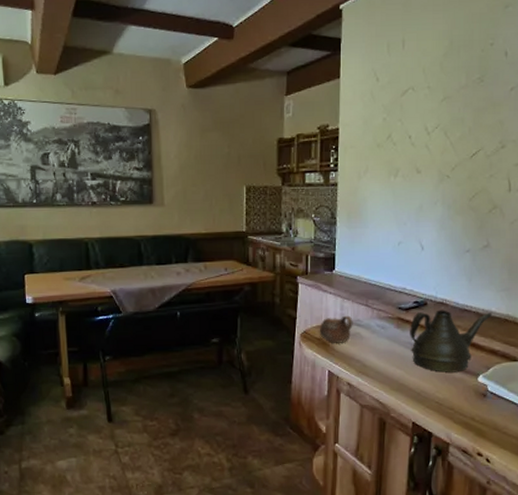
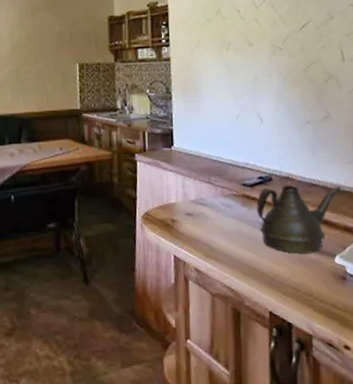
cup: present [319,315,353,343] -> none [161,194,197,225]

